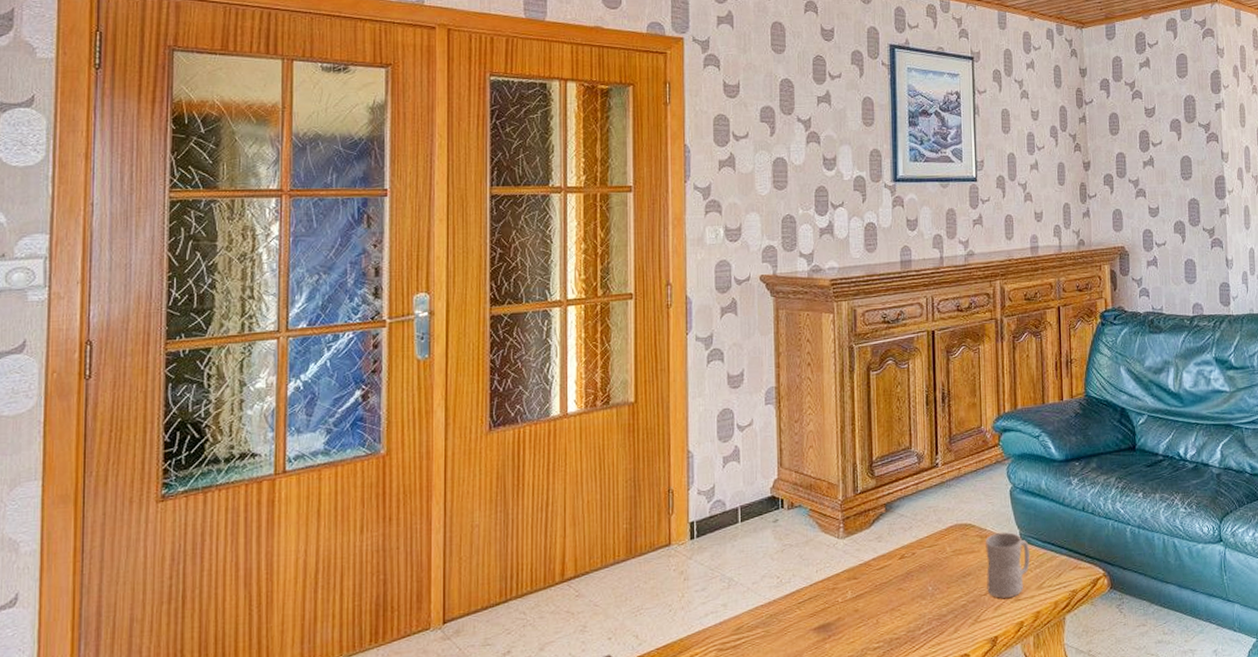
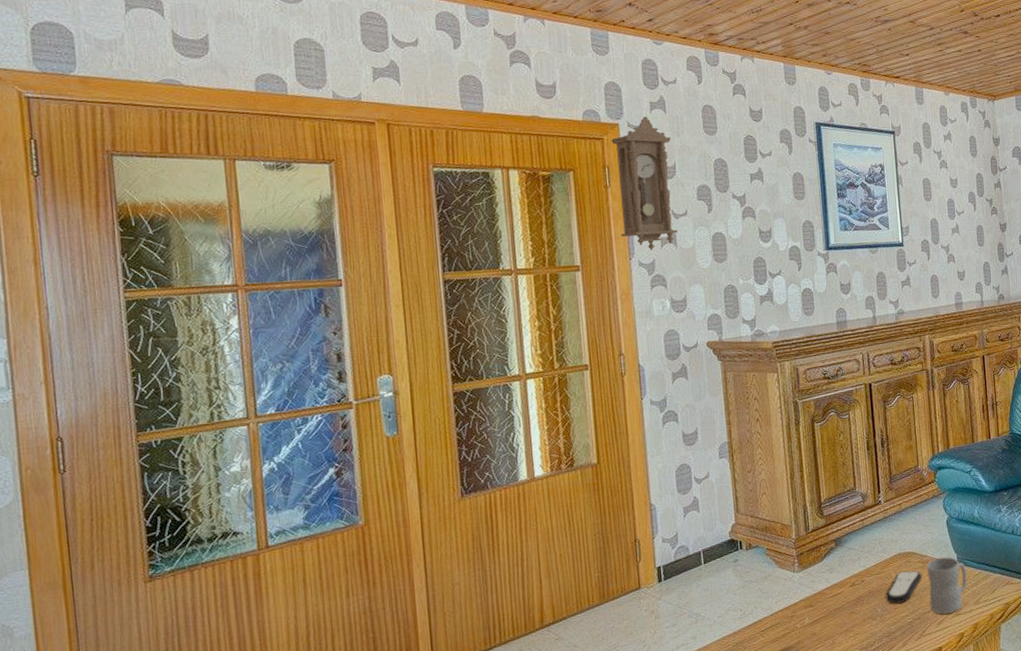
pendulum clock: none [674,32,737,174] -> present [611,117,677,251]
remote control: none [938,545,980,582] -> present [885,570,922,604]

